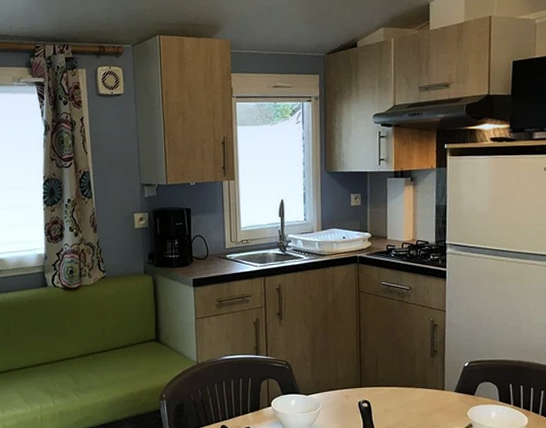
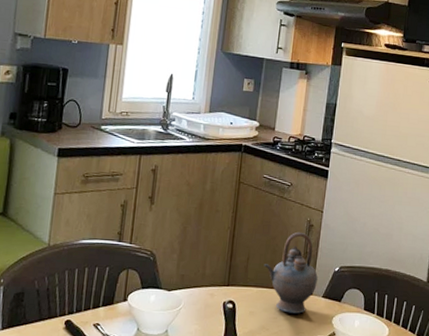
teapot: none [392,332,448,409] -> present [263,232,318,314]

